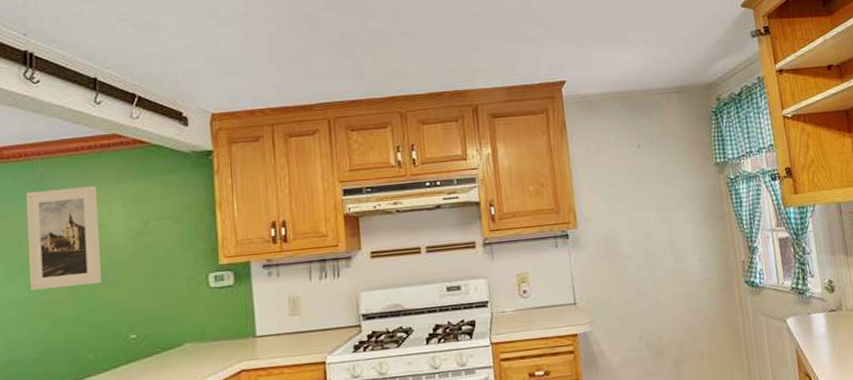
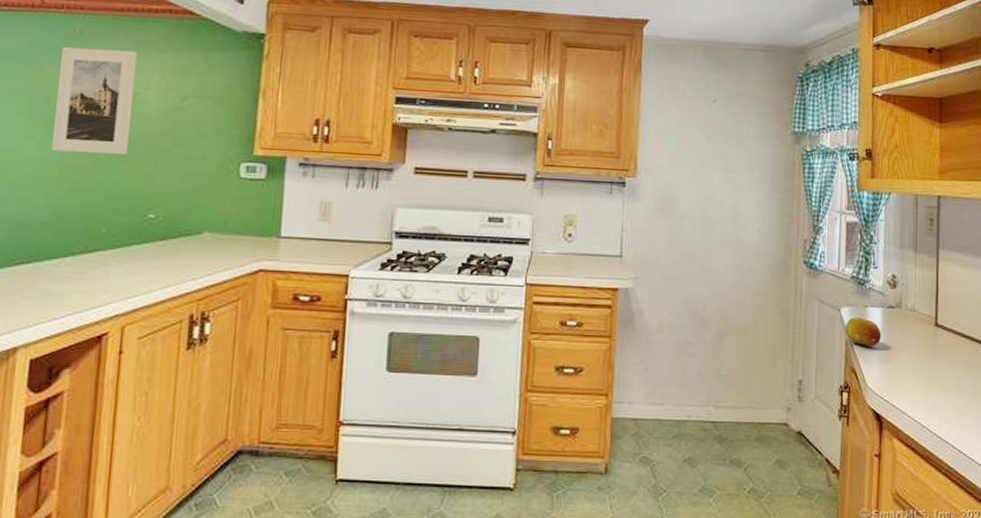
fruit: none [793,325,828,351] -> present [844,317,881,346]

